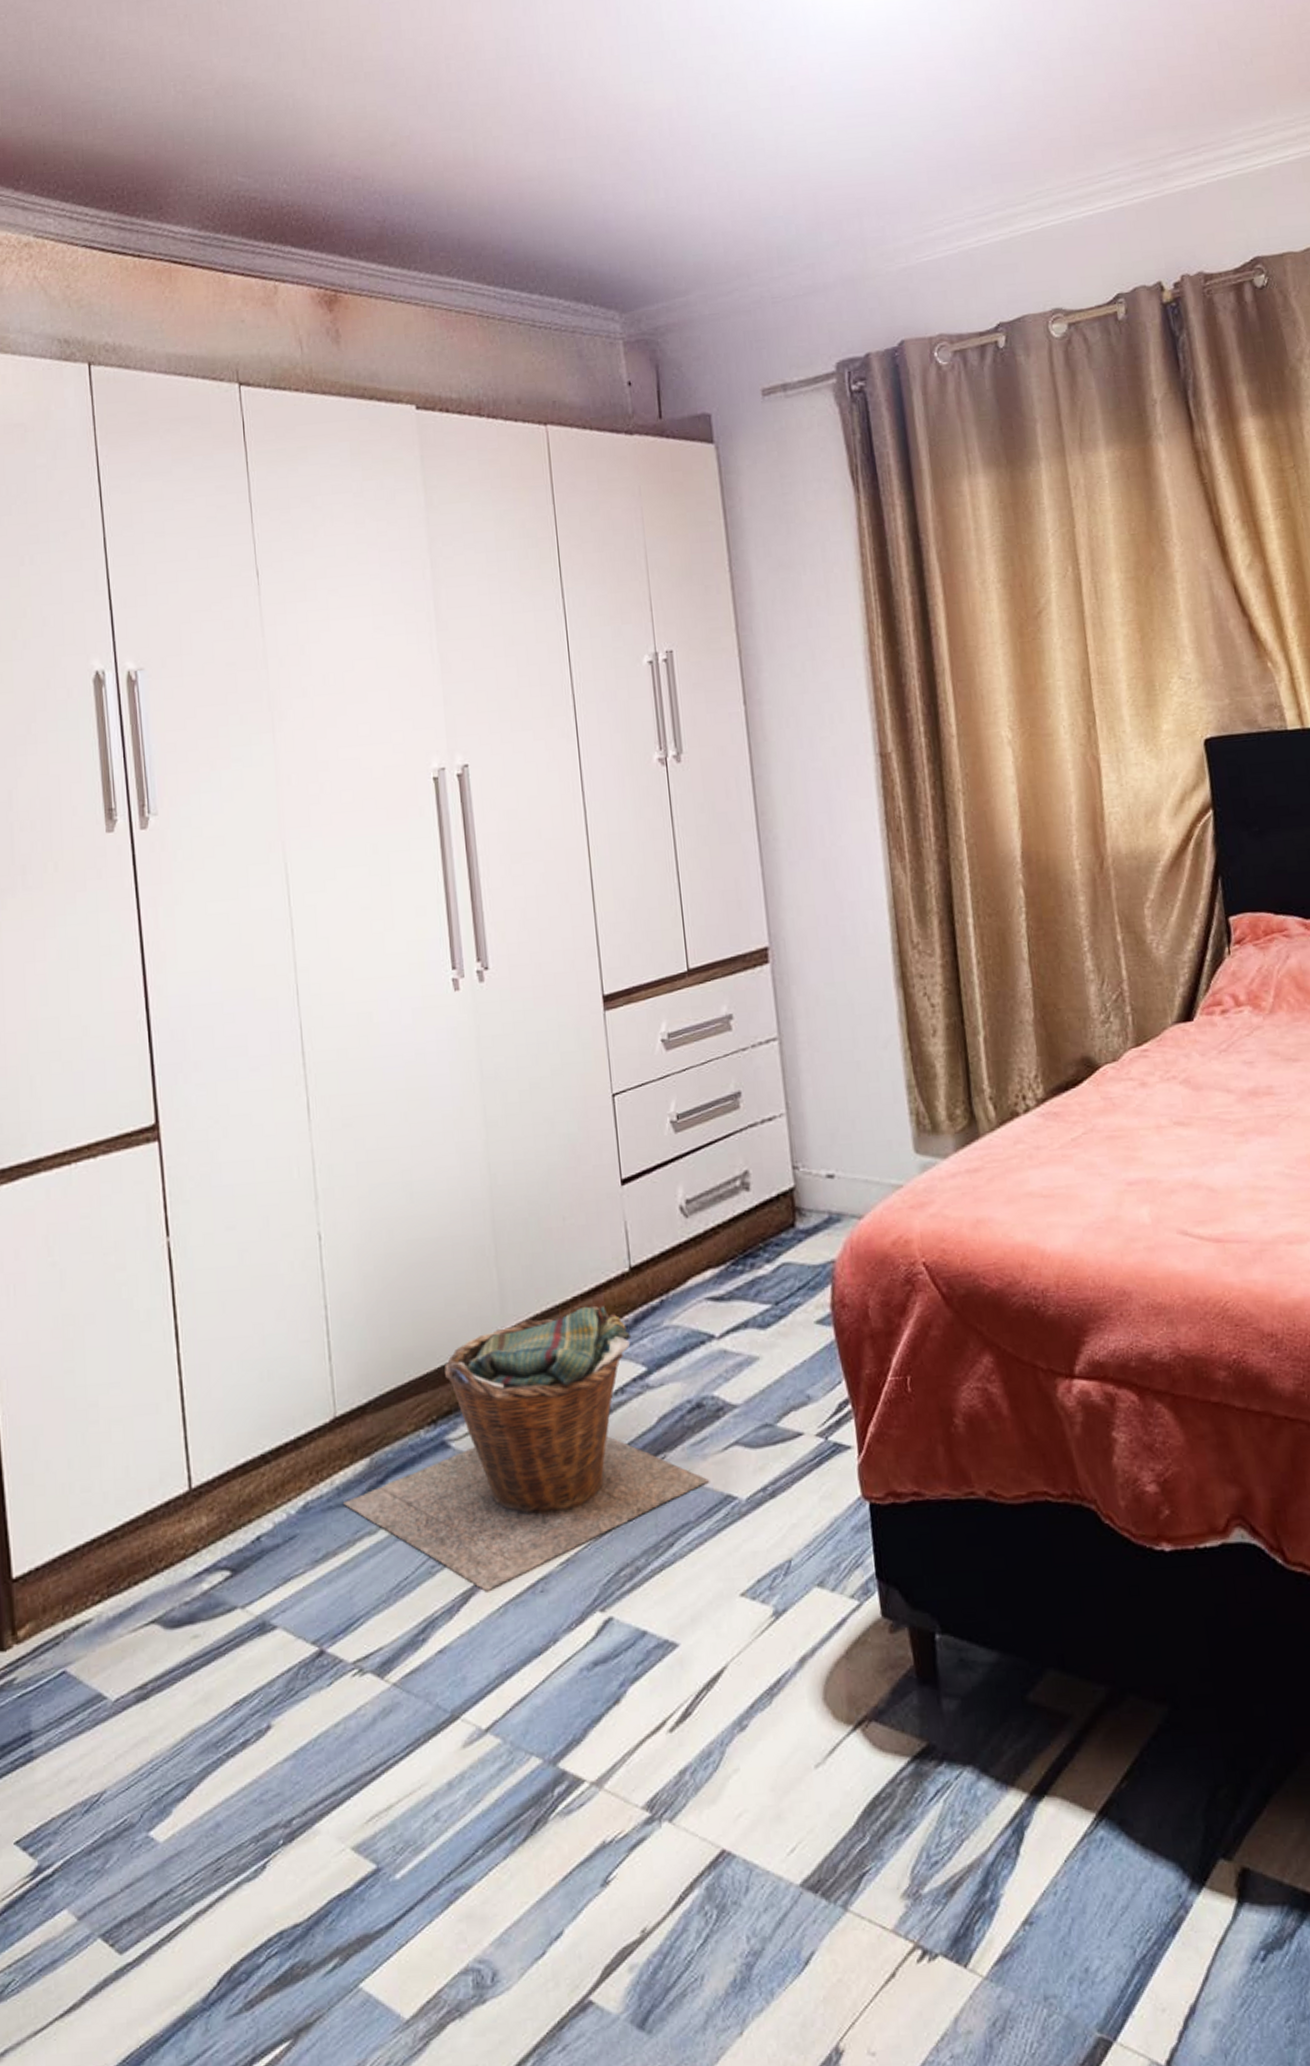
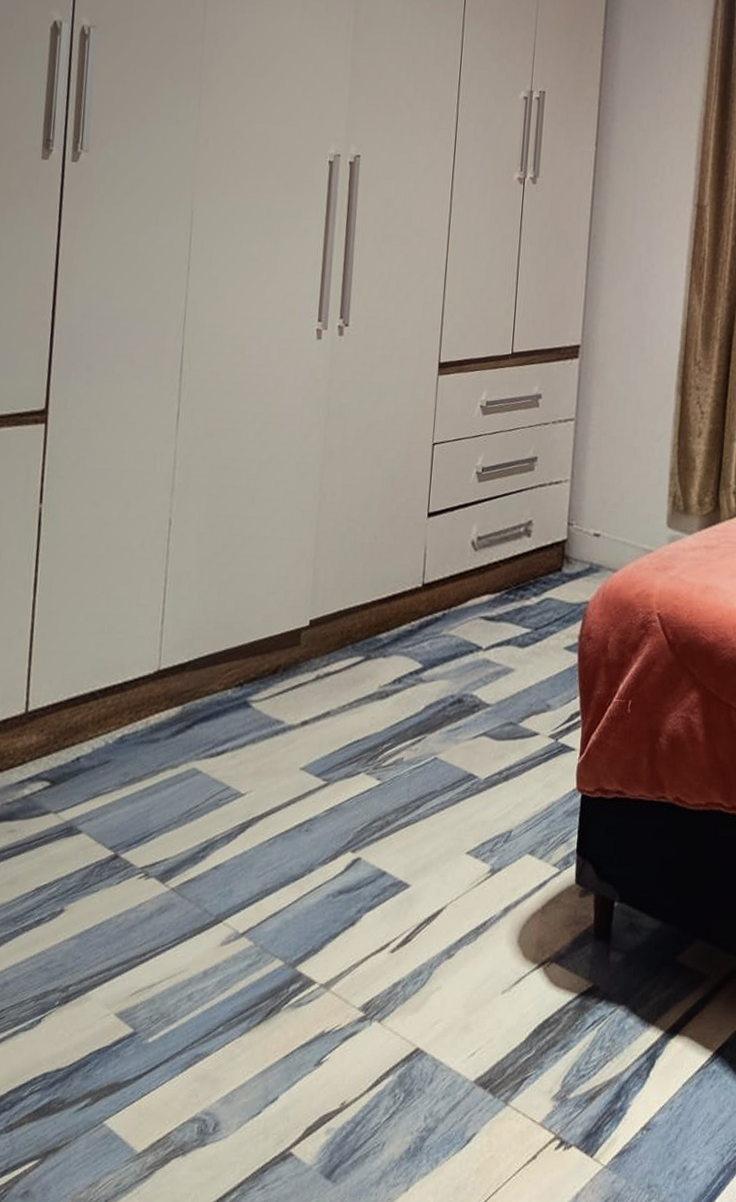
laundry basket: present [343,1306,710,1591] -> none [154,609,458,825]

